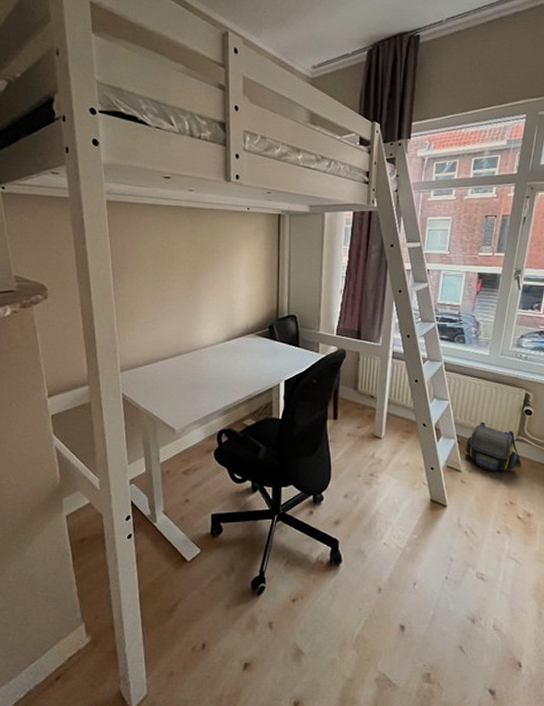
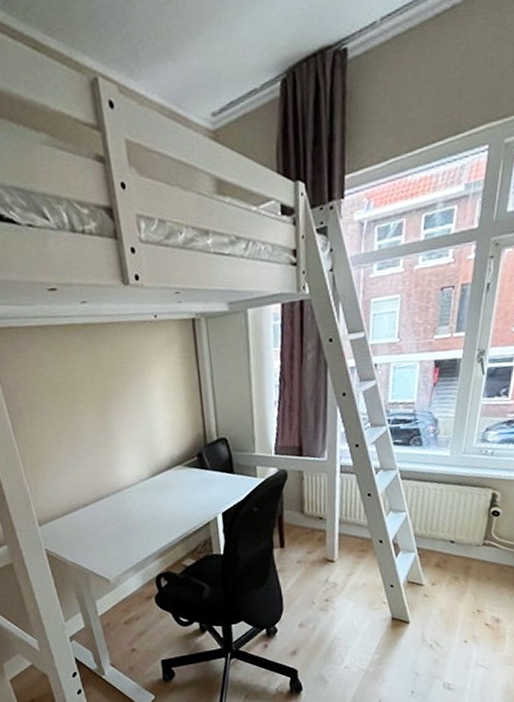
shoulder bag: present [465,421,522,471] -> none [427,530,489,581]

